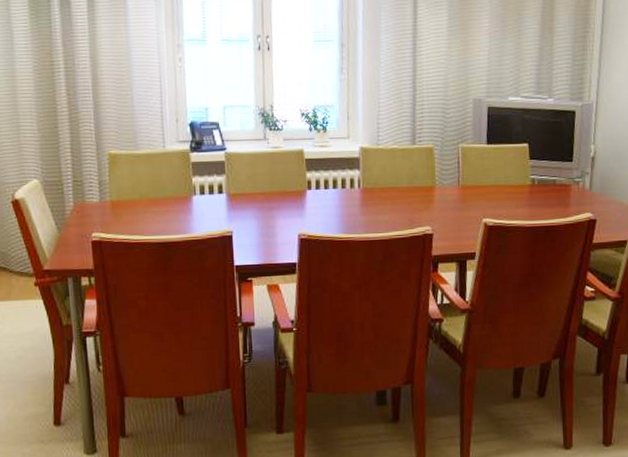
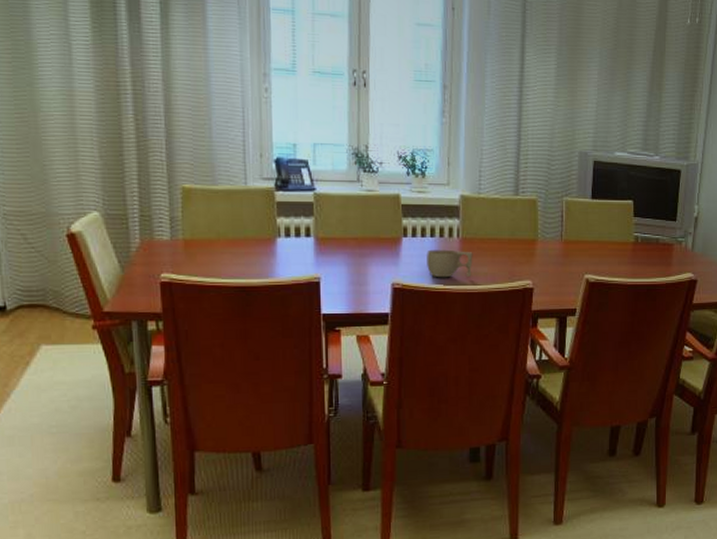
cup: none [330,200,374,228] -> present [427,249,473,278]

